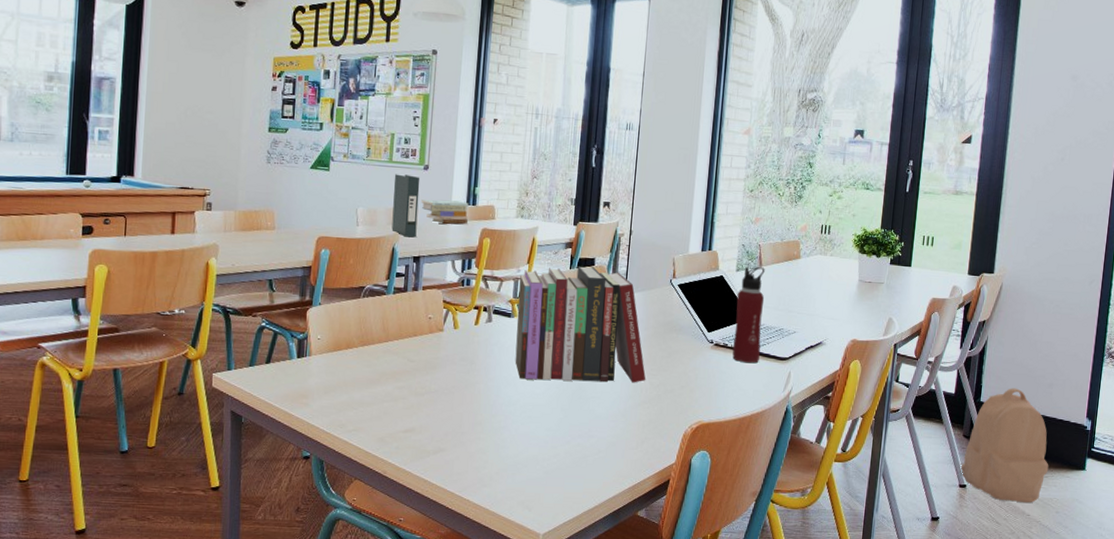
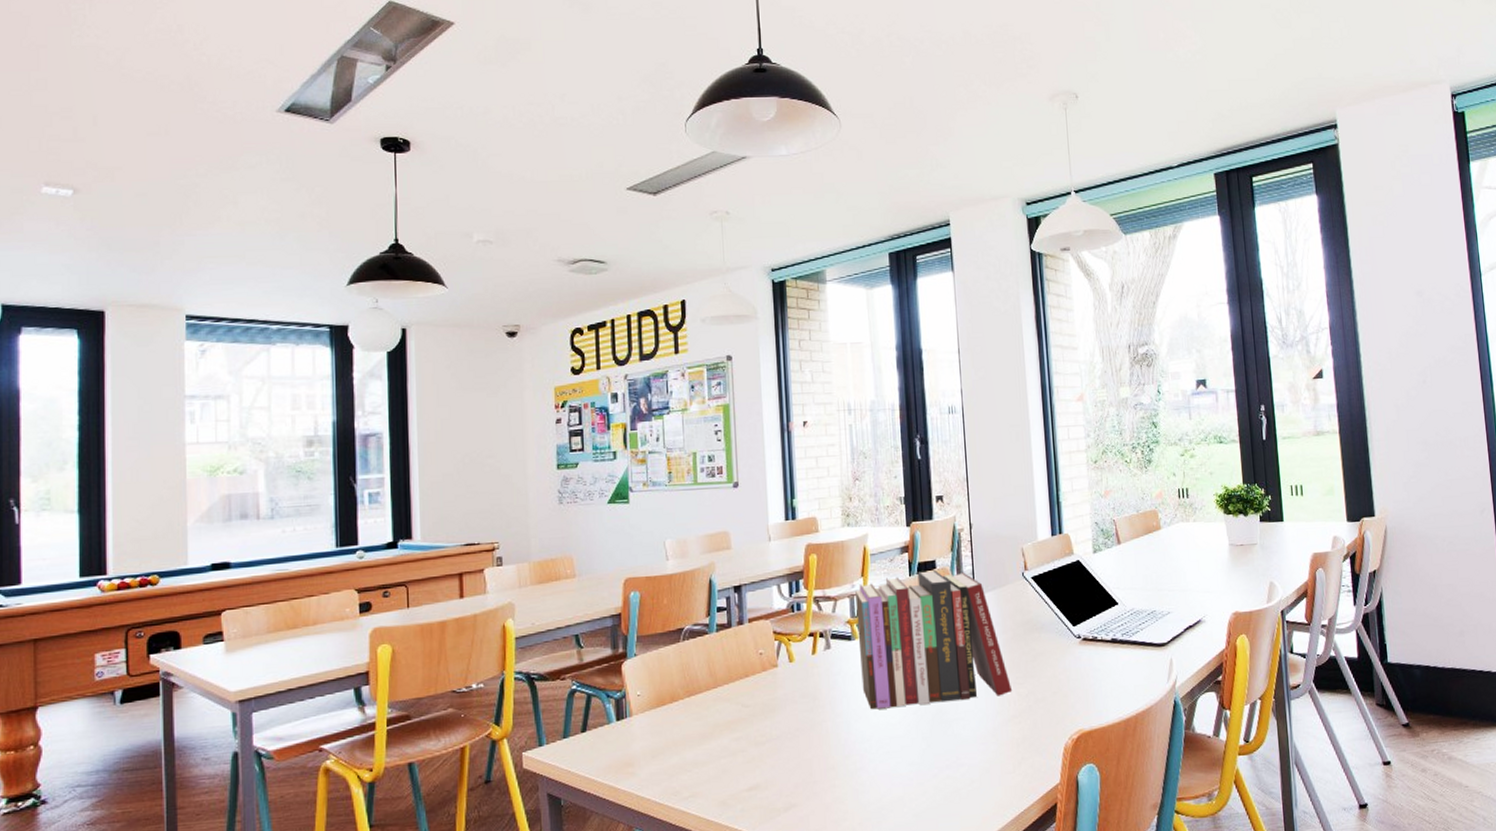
binder: present [391,174,420,238] -> none [701,495,734,566]
books: present [421,199,469,225] -> none [735,517,789,546]
water bottle: present [732,266,765,364] -> none [1098,544,1135,656]
backpack: present [960,388,1049,503] -> none [1380,641,1479,774]

